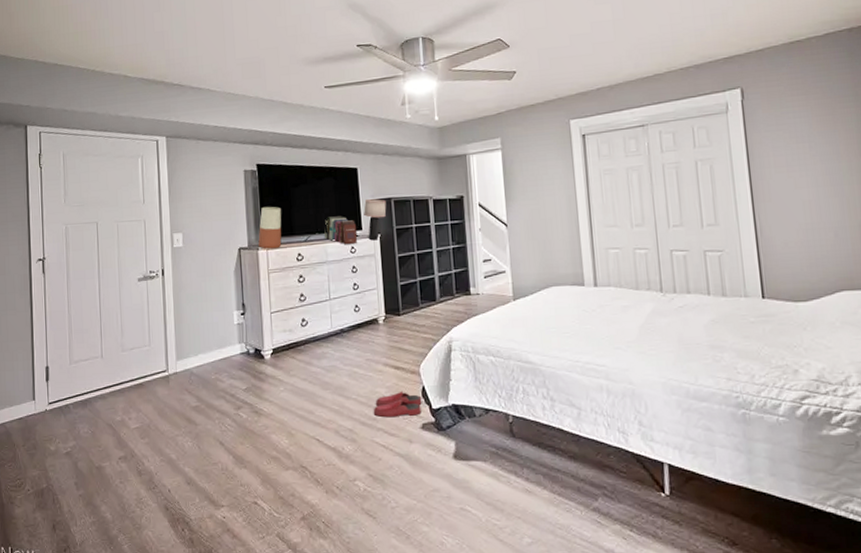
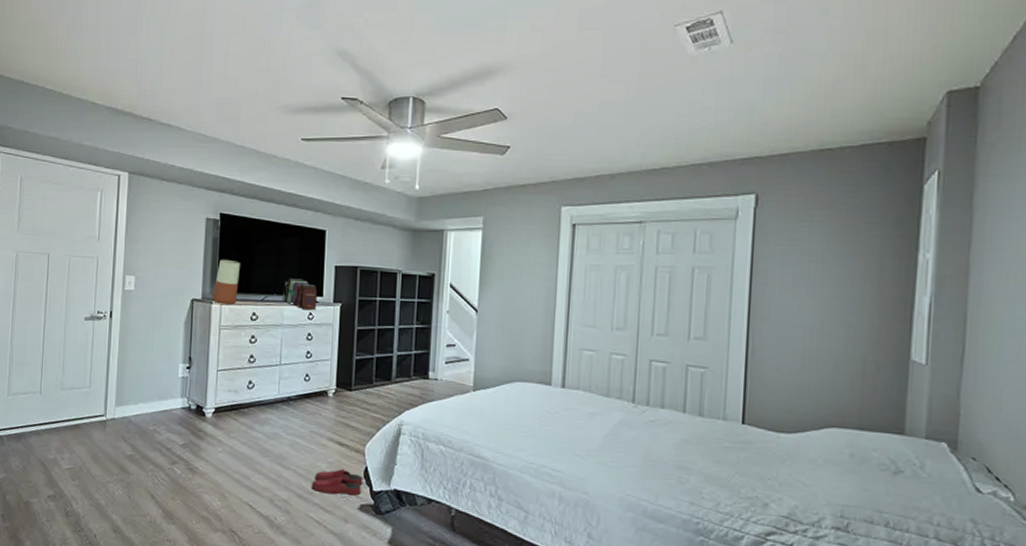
table lamp: present [363,199,387,241] -> none [327,265,352,309]

